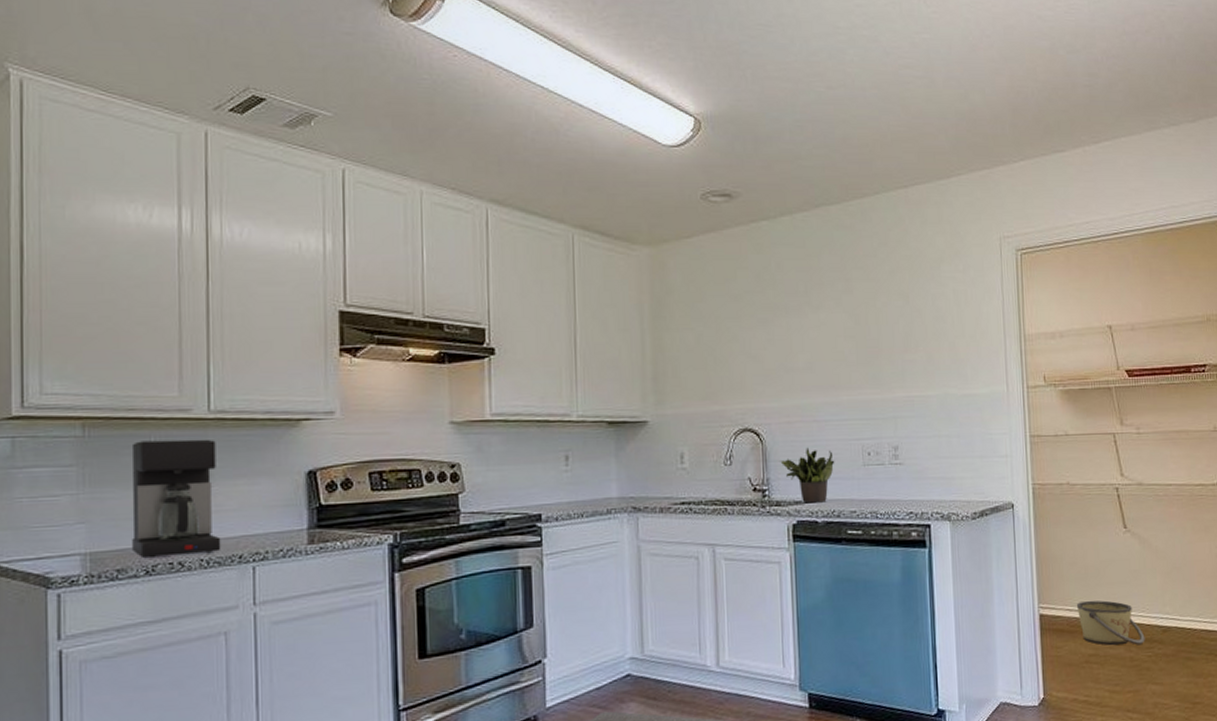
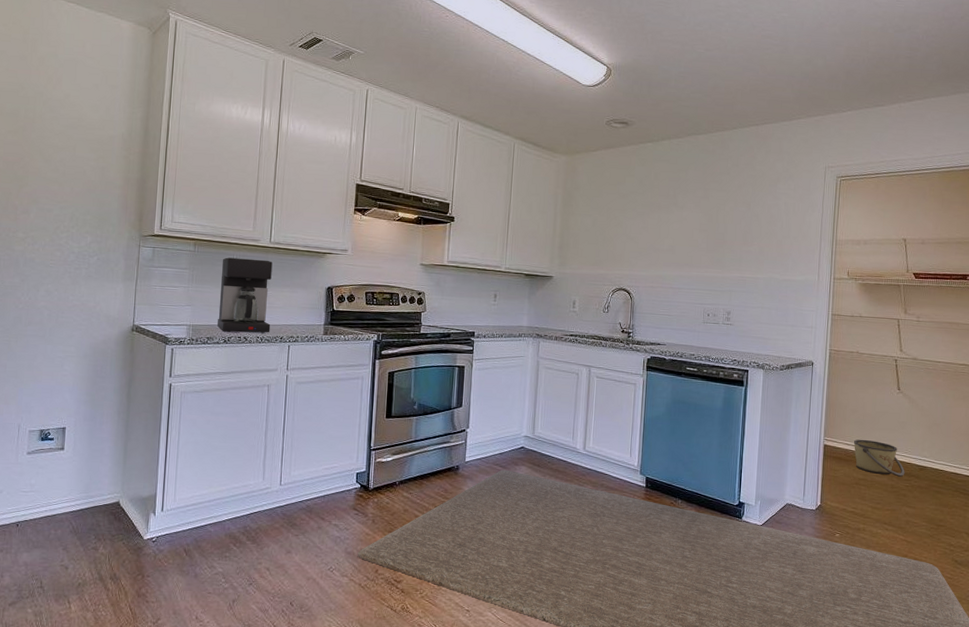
potted plant: present [780,447,835,504] -> none [643,306,683,346]

